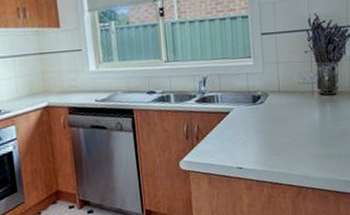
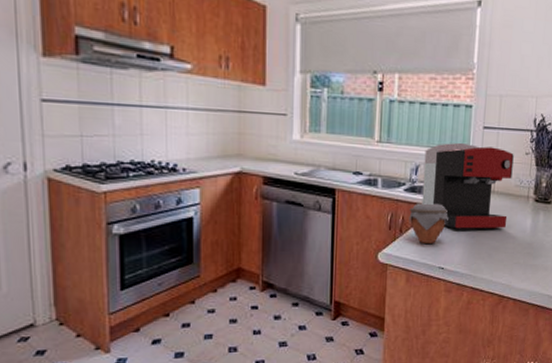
jar: none [202,109,240,148] -> present [408,203,448,243]
coffee maker: none [210,50,296,130] -> present [422,142,514,229]

